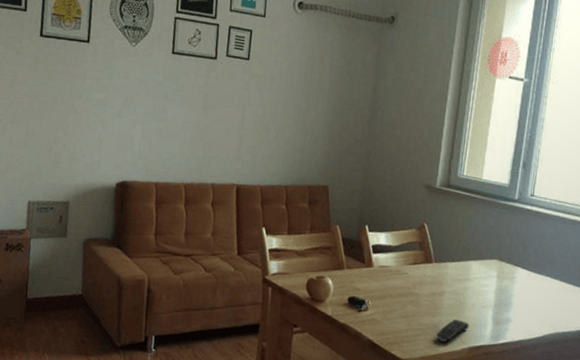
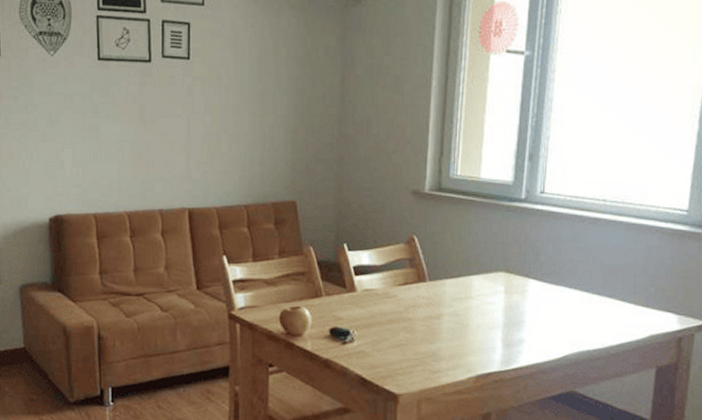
remote control: present [436,319,469,343] -> none [436,344,475,373]

